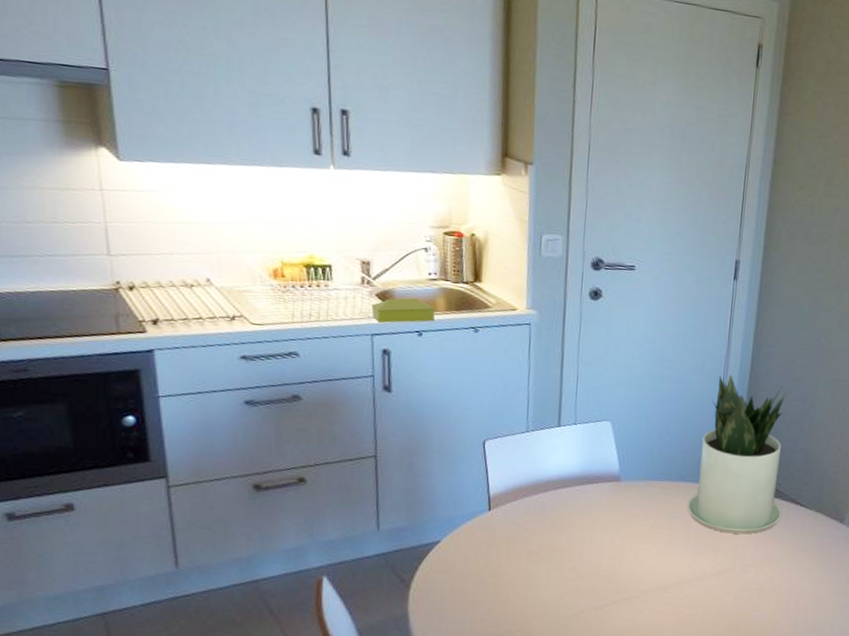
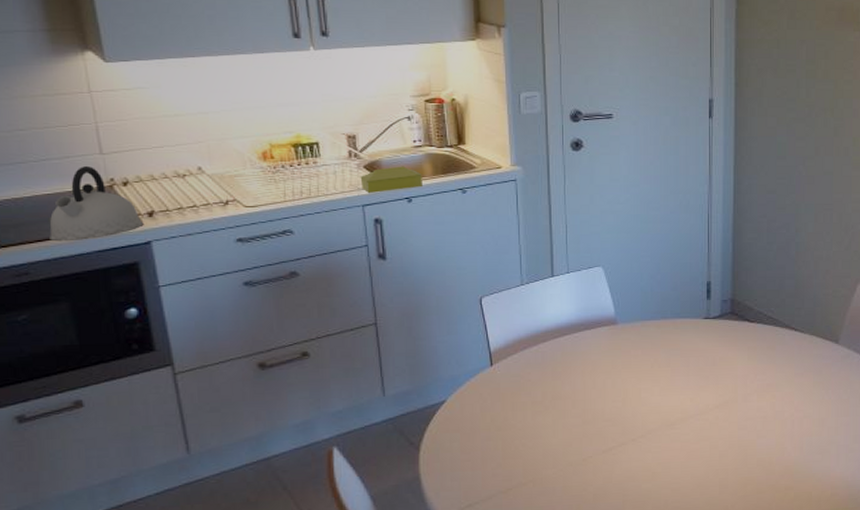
kettle: none [51,265,148,342] -> present [49,165,144,242]
planter: present [686,374,788,535] -> none [684,209,778,365]

